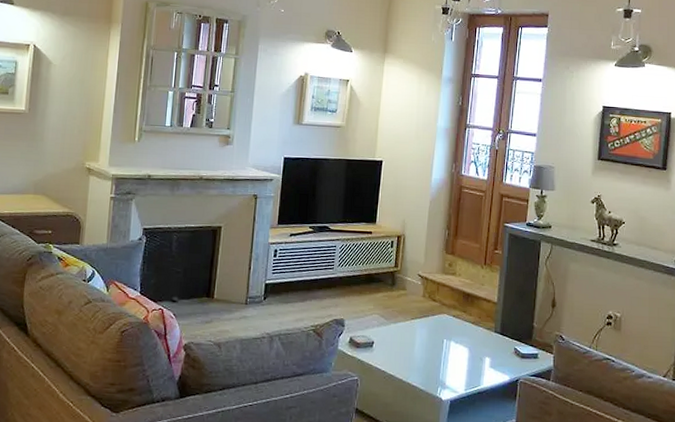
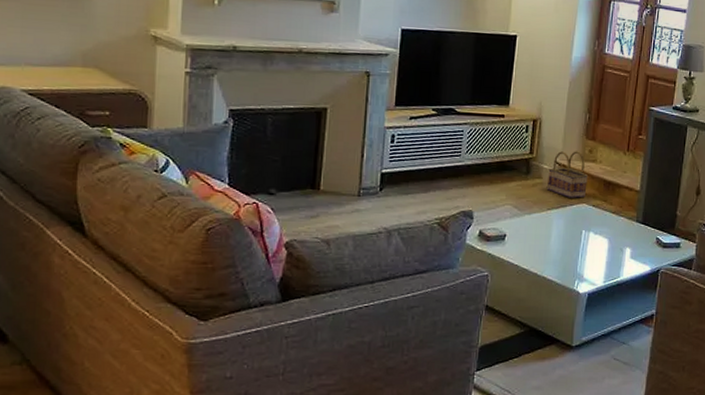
basket: none [410,264,449,309] -> present [546,151,589,198]

